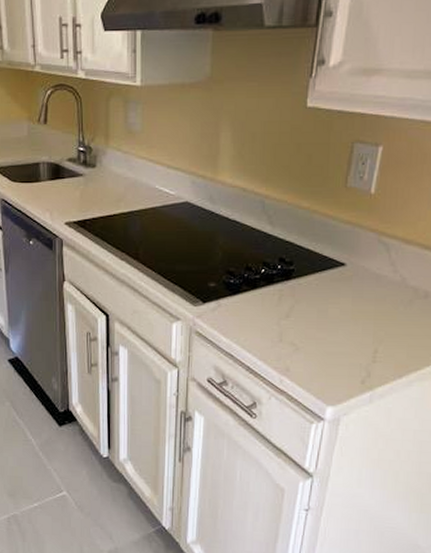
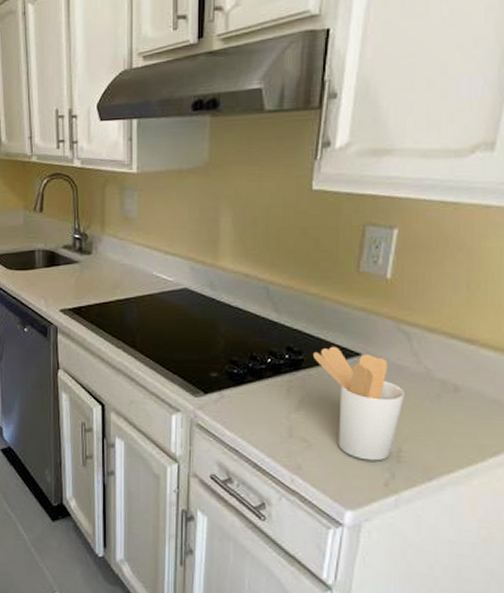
utensil holder: none [302,257,382,362] -> present [312,346,405,461]

